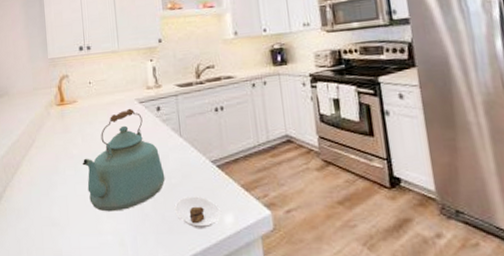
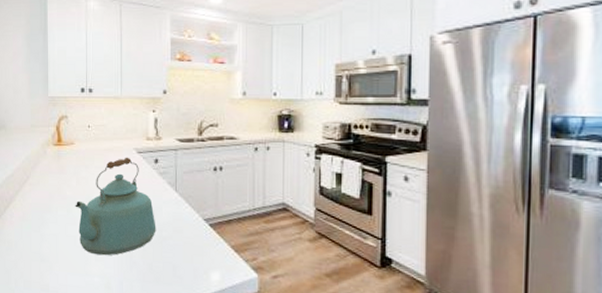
saucer: present [174,196,222,230] -> none [163,250,209,283]

